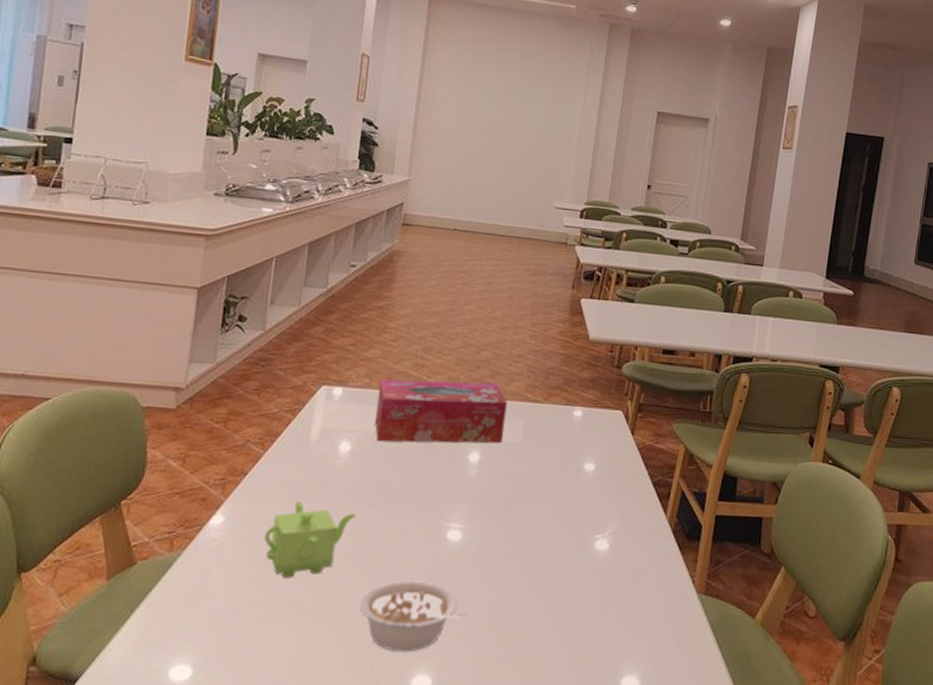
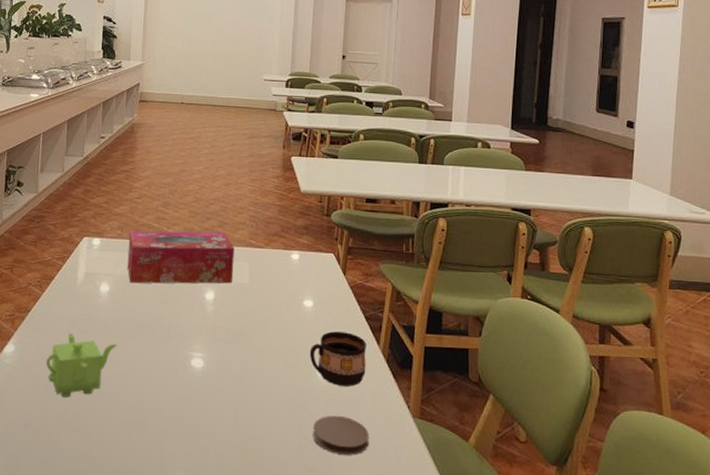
legume: present [359,580,466,652] -> none [123,401,211,463]
coaster: none [584,592,648,637] -> present [313,415,369,455]
cup: none [586,498,652,560] -> present [309,331,366,387]

